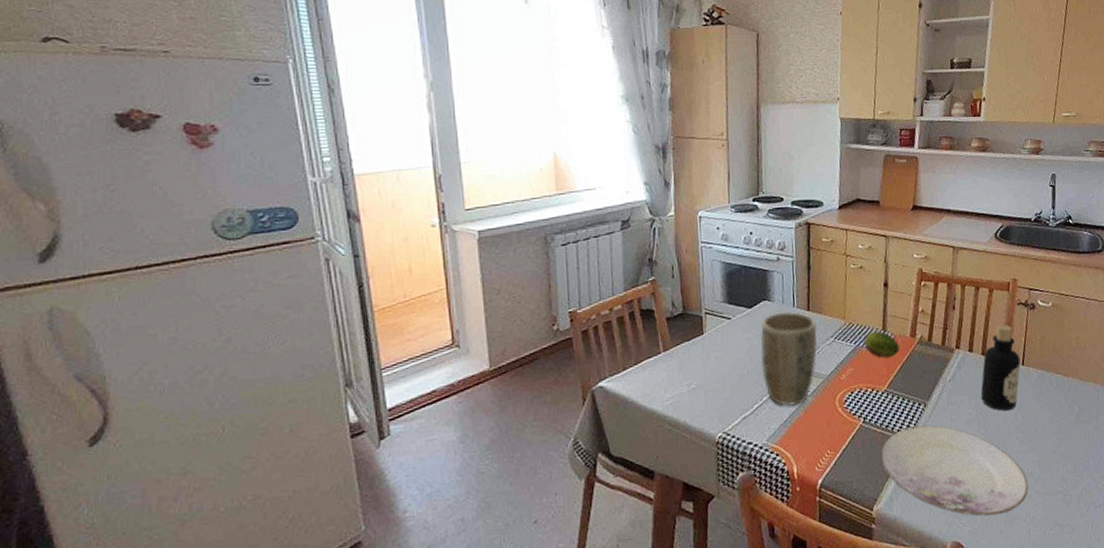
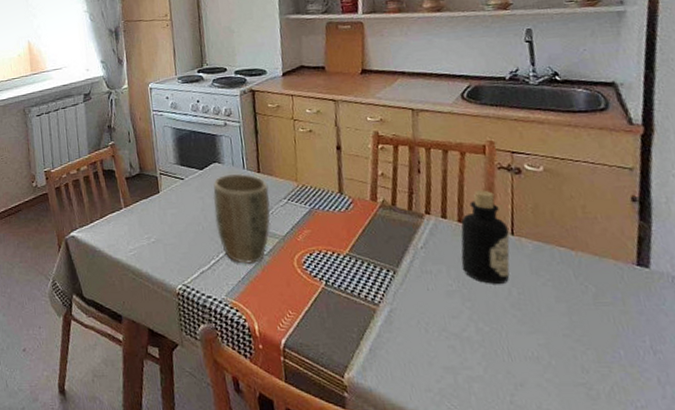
fruit: present [863,331,900,358] -> none [318,194,360,221]
plate: present [880,425,1028,516] -> none [347,293,537,401]

